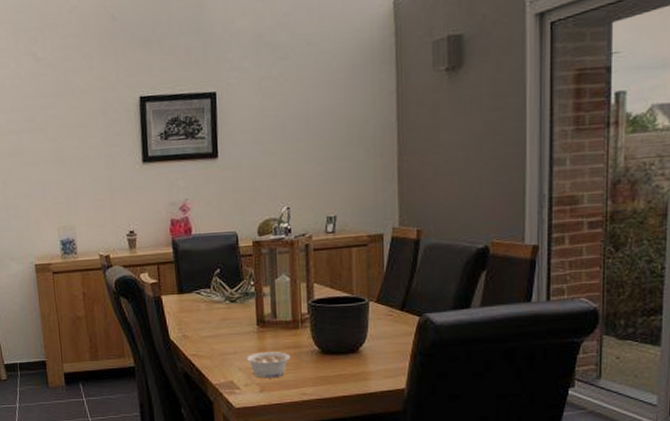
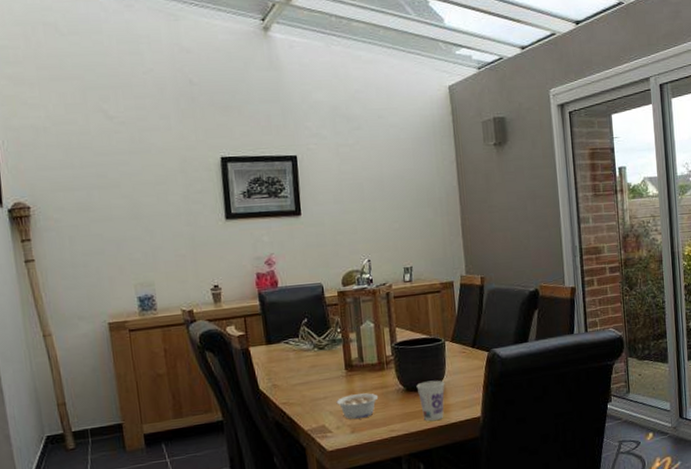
cup: none [333,344,366,389] -> present [416,380,445,421]

